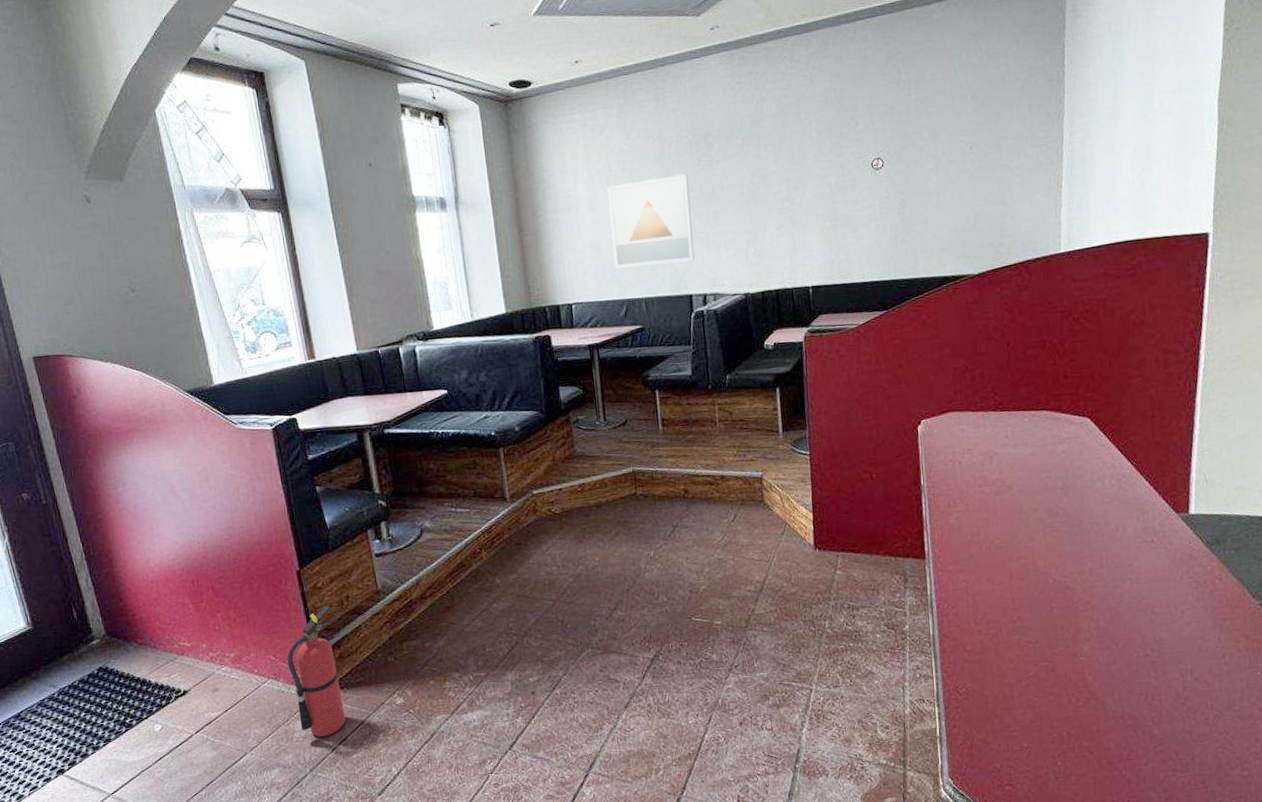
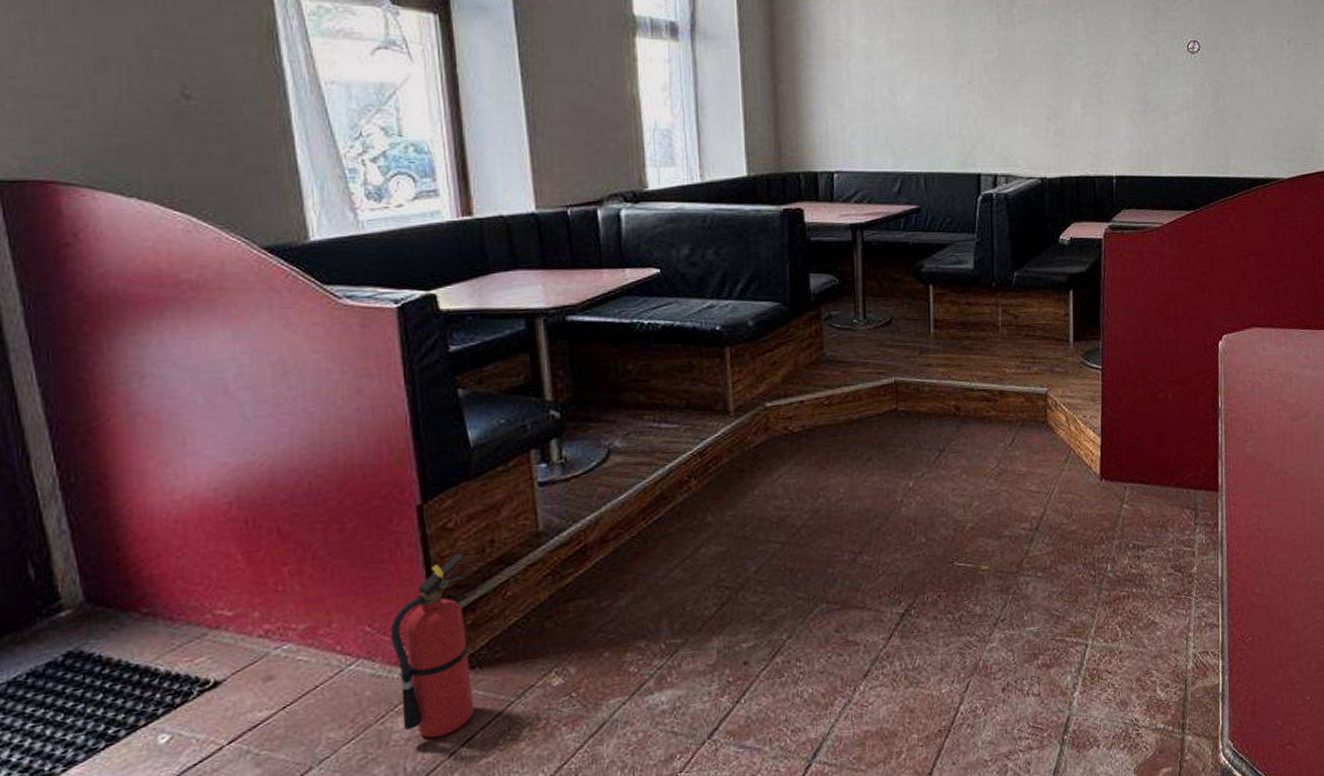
wall art: present [607,173,695,269] -> none [887,31,987,135]

